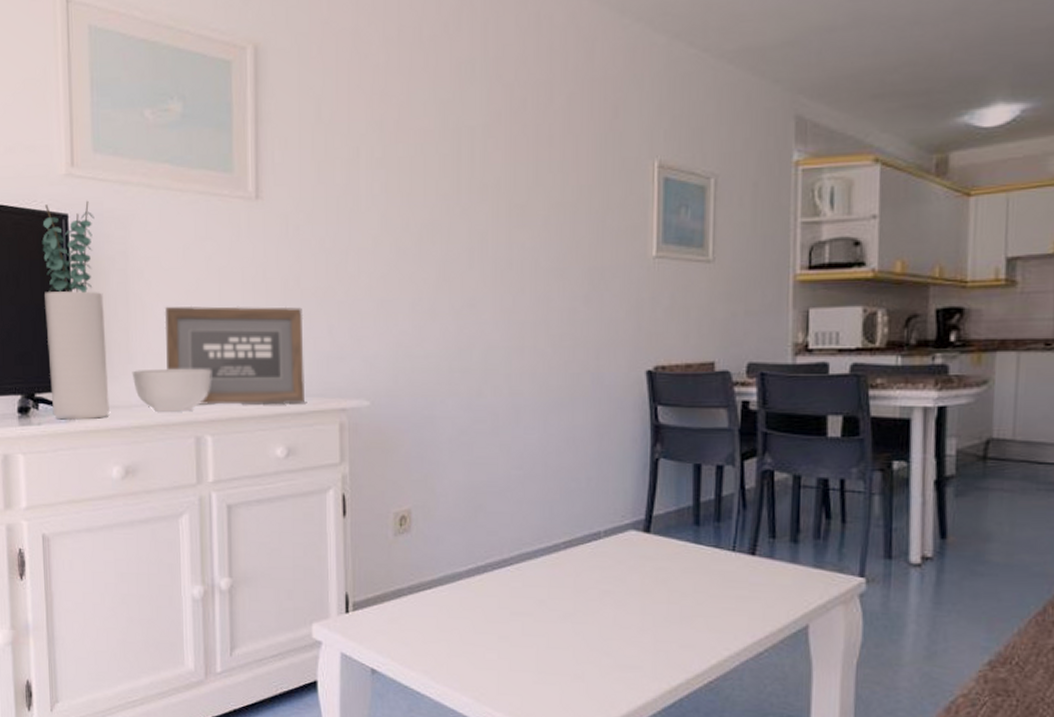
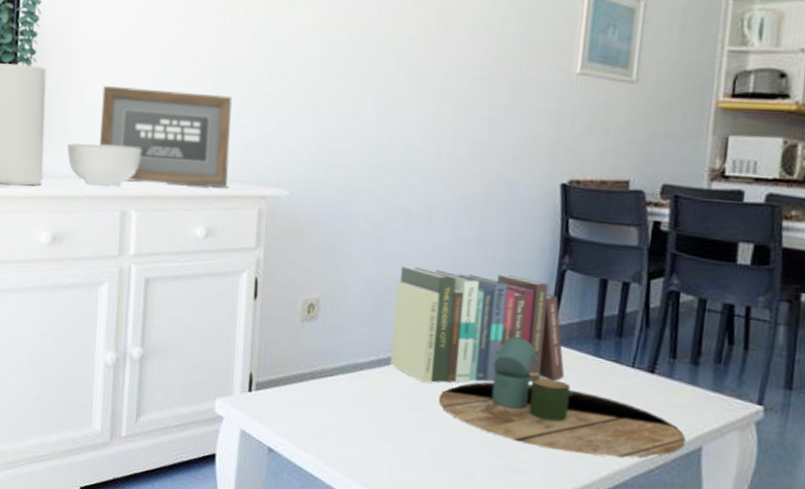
books: none [488,468,667,587] -> present [390,266,565,384]
decorative tray: none [541,531,792,645] -> present [438,336,686,458]

